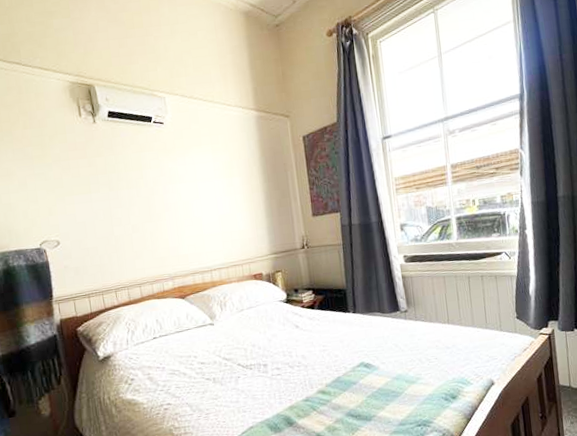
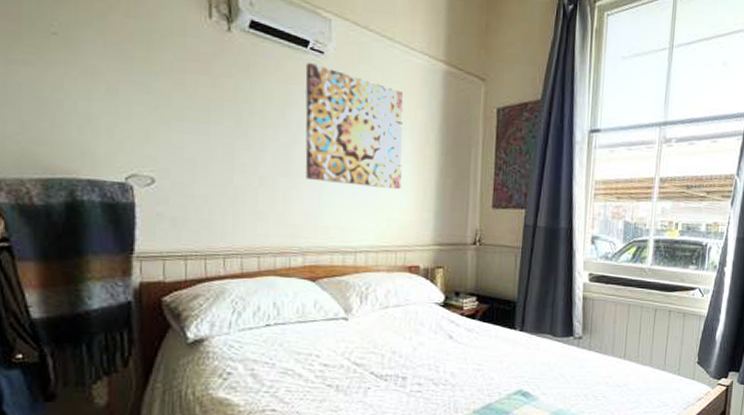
wall art: none [152,132,238,221] -> present [305,62,404,190]

